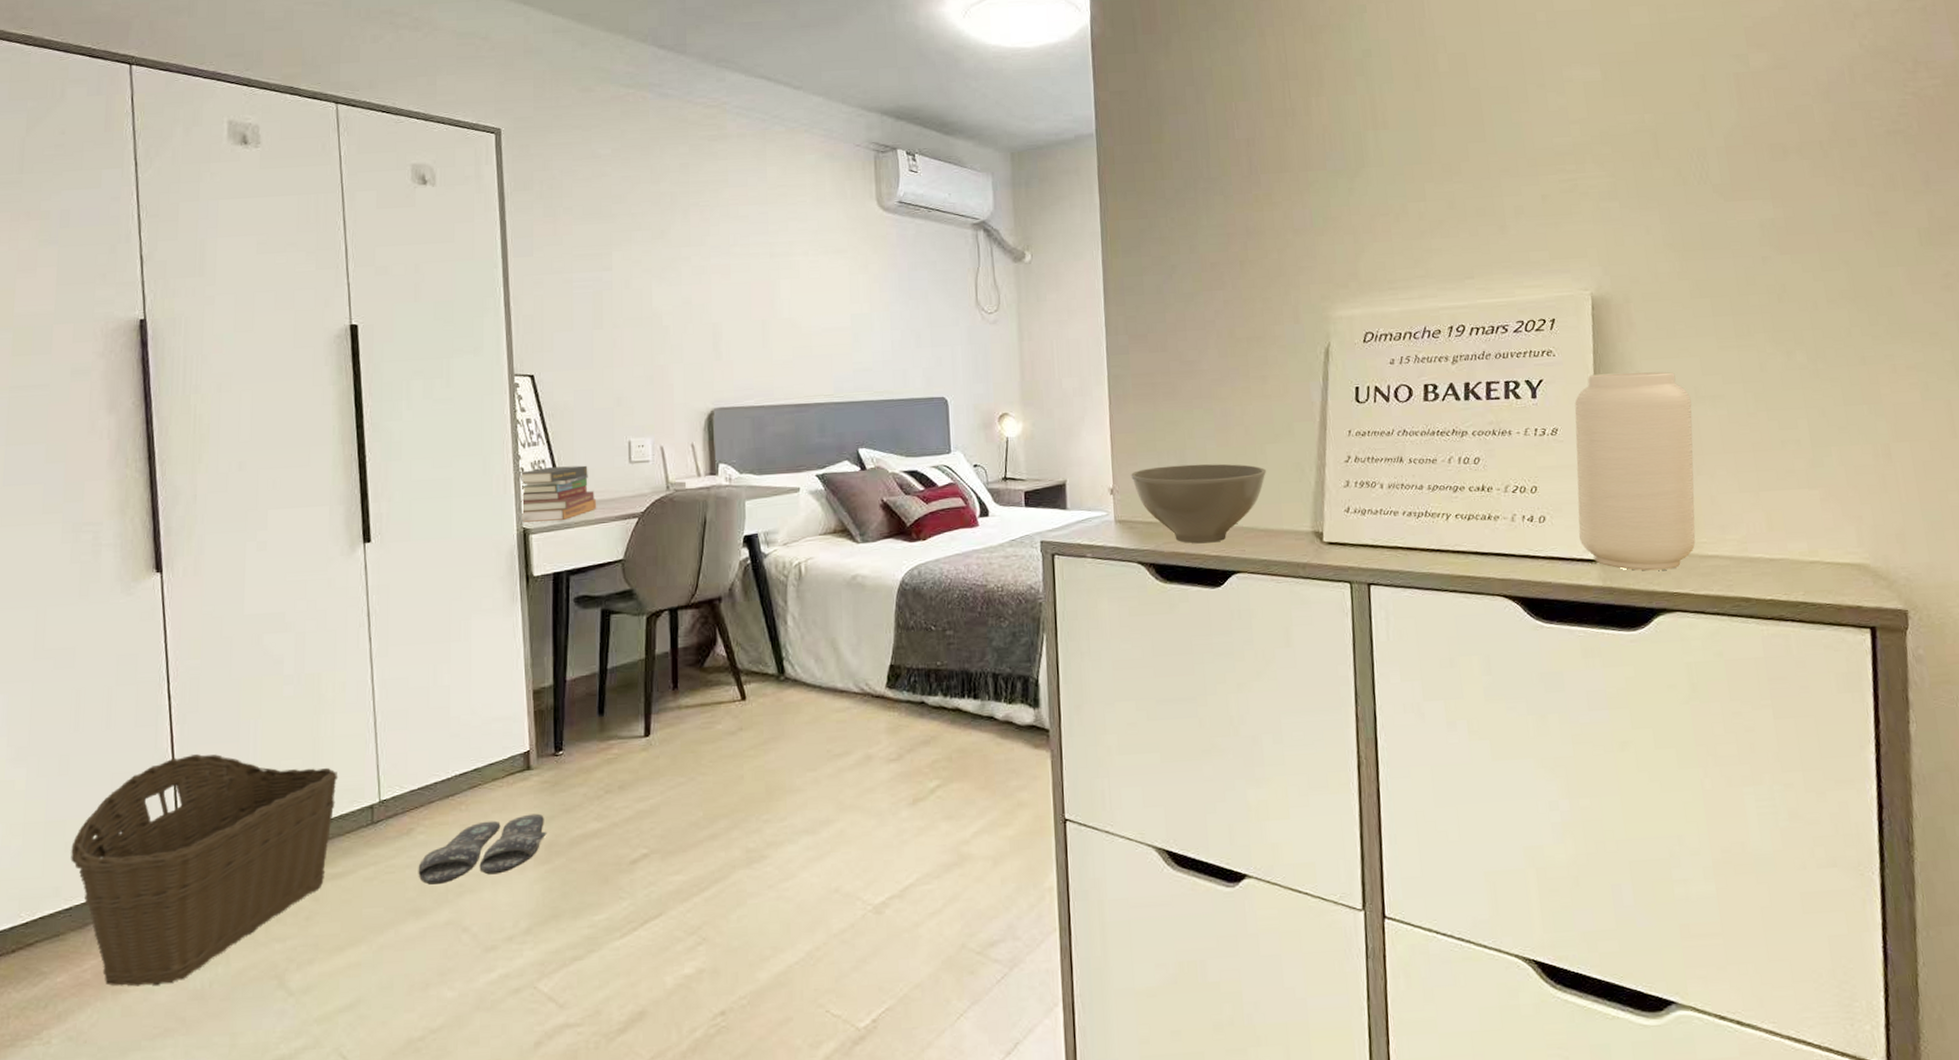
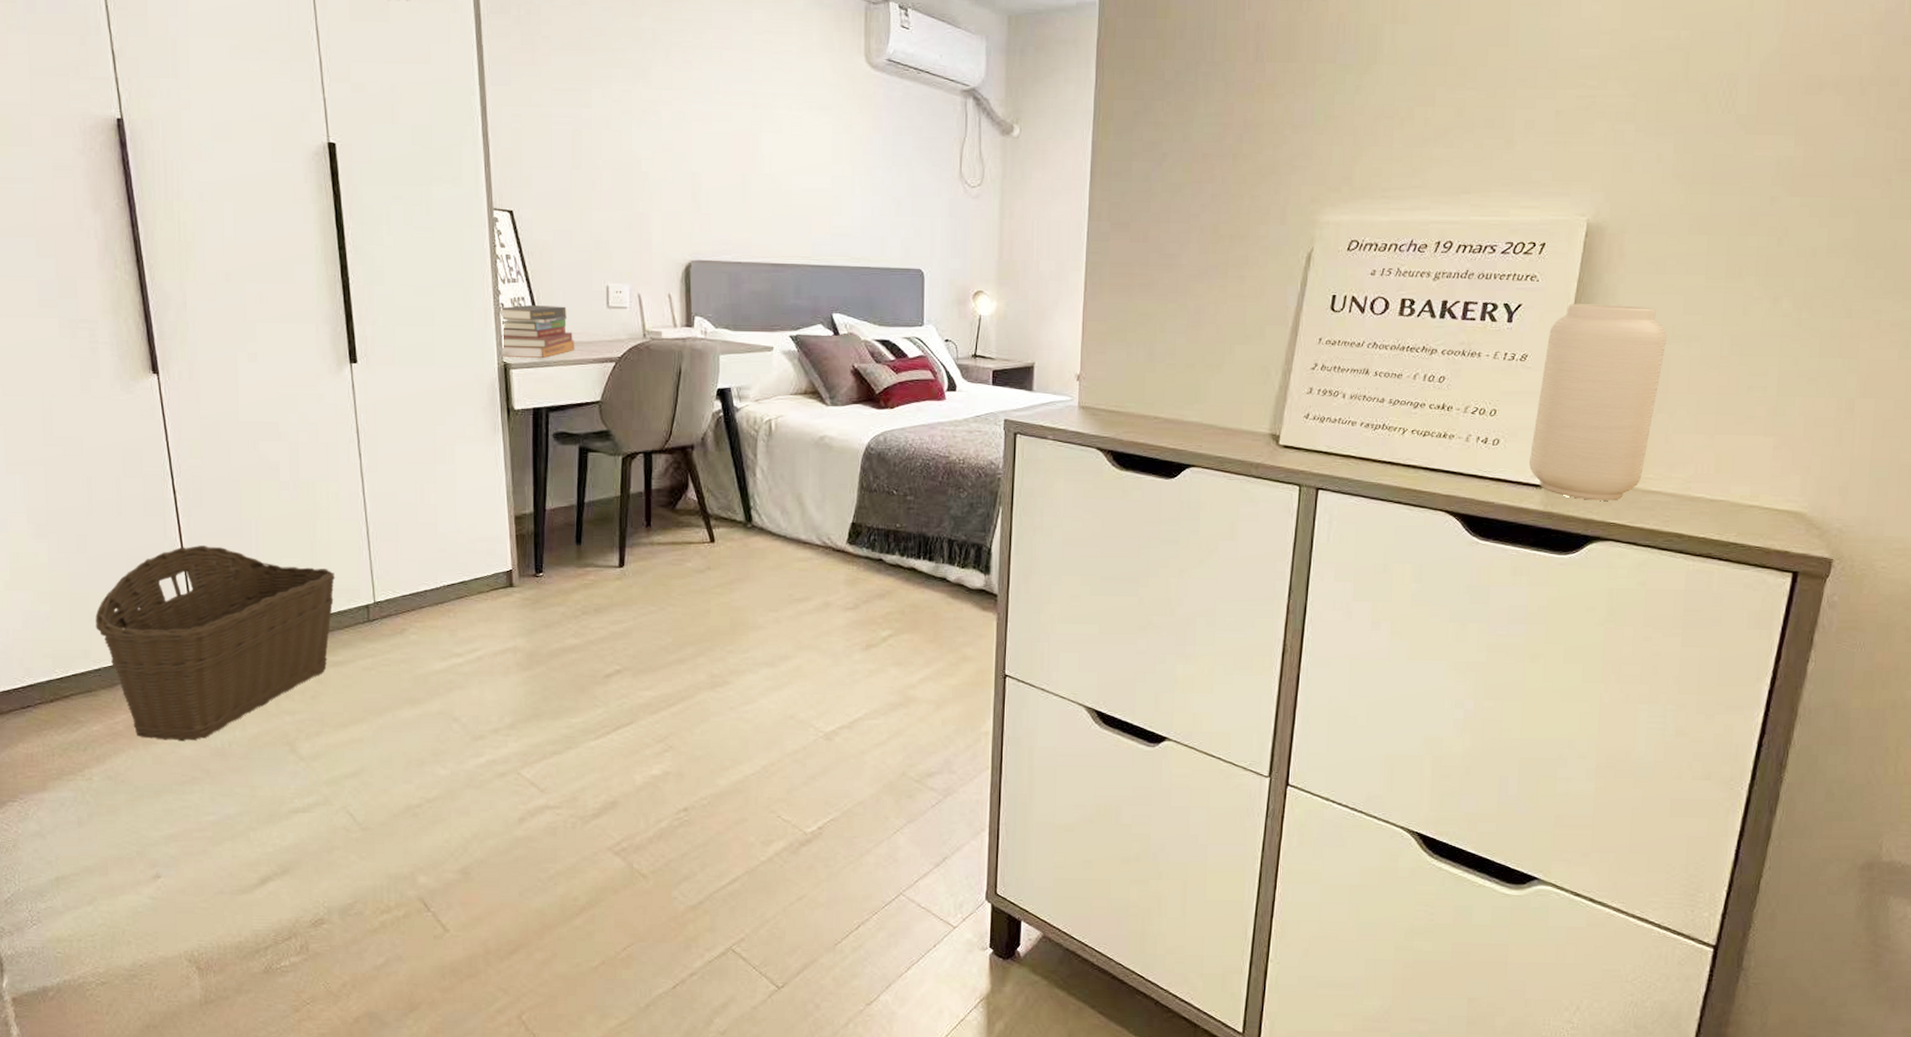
slippers: present [418,813,547,885] -> none [411,626,529,679]
bowl: present [1131,464,1267,544] -> none [1099,357,1233,436]

